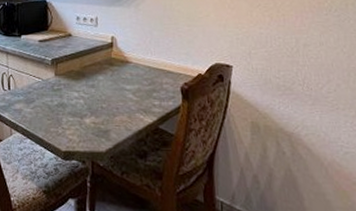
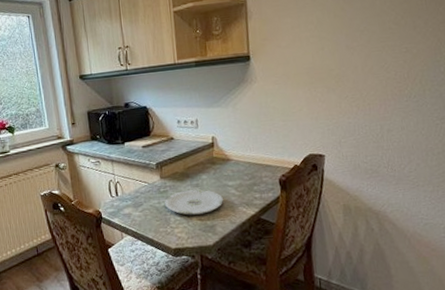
plate: none [58,91,119,117] -> present [165,189,223,215]

